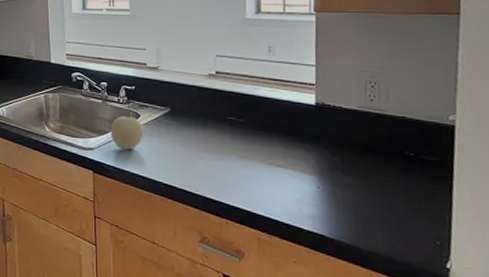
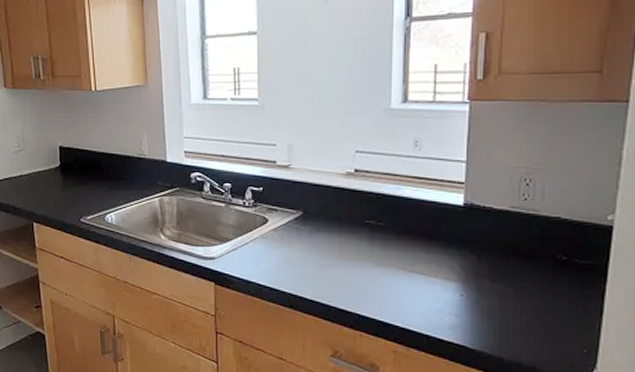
fruit: present [110,116,143,149] -> none [234,221,271,258]

